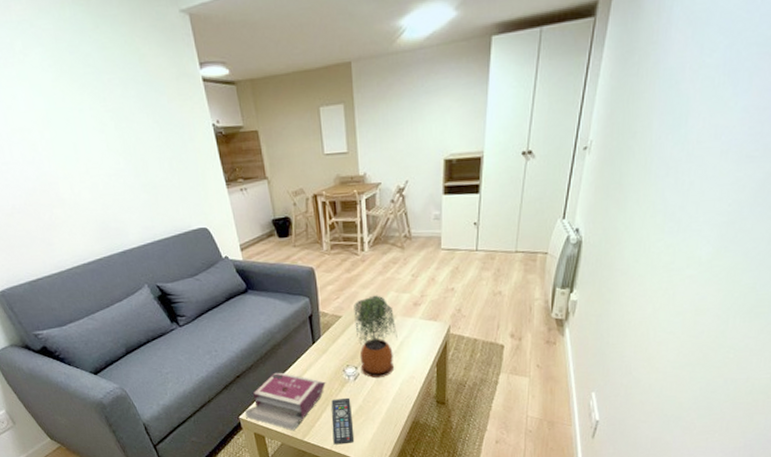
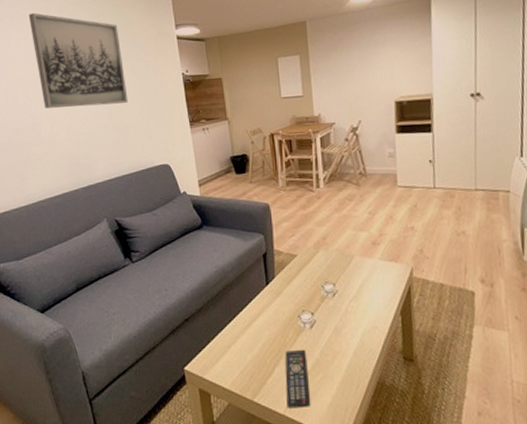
wall art: none [16,42,154,165] -> present [28,13,128,109]
book: present [245,372,326,431] -> none [191,316,280,389]
potted plant: present [354,295,397,379] -> none [309,233,356,327]

